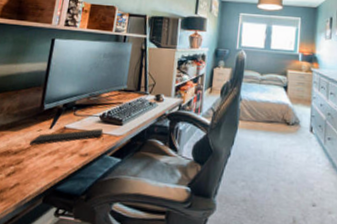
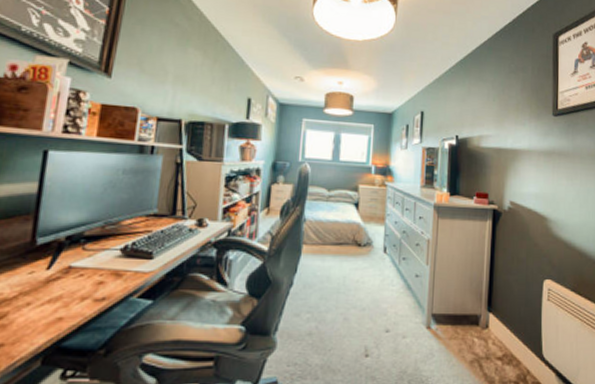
notepad: present [30,128,104,146] -> none [17,264,127,293]

